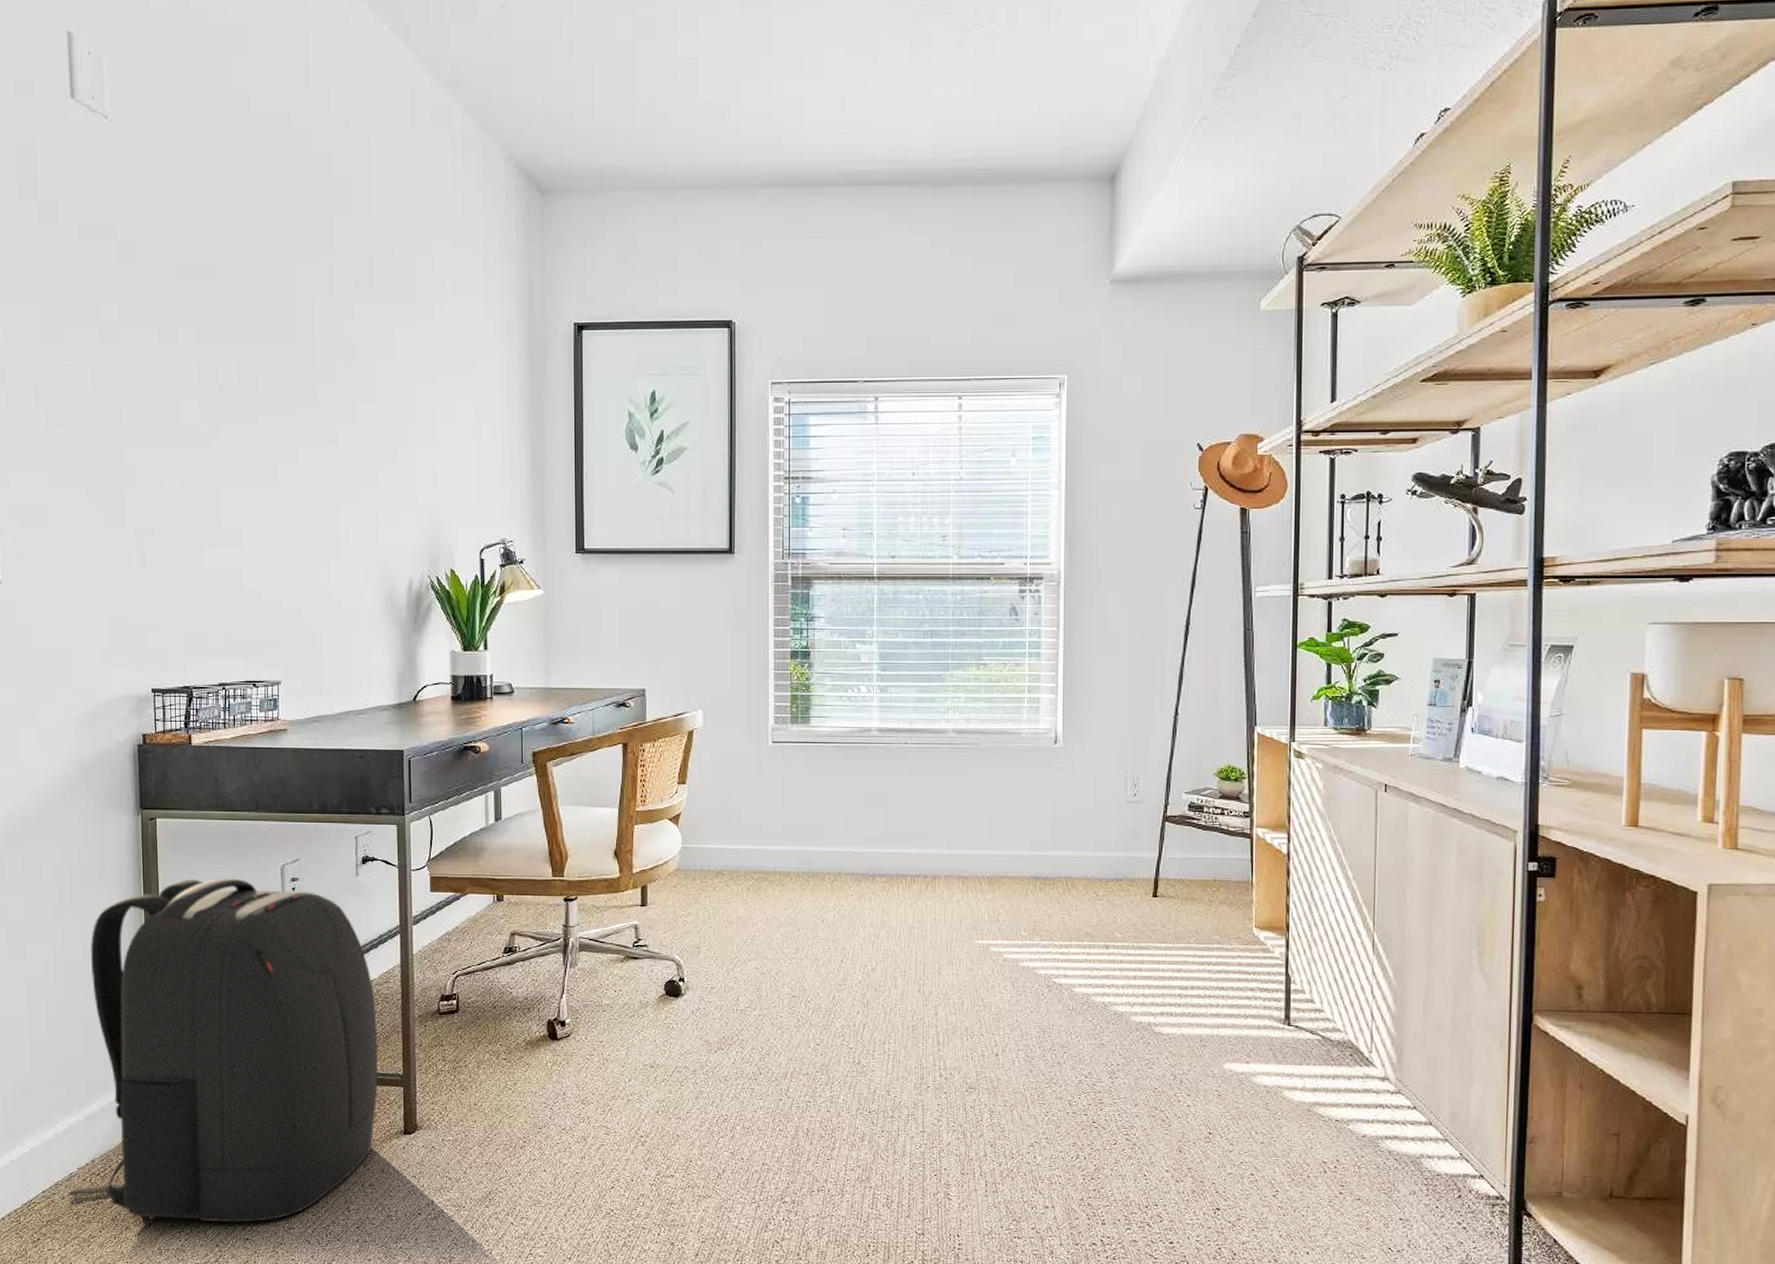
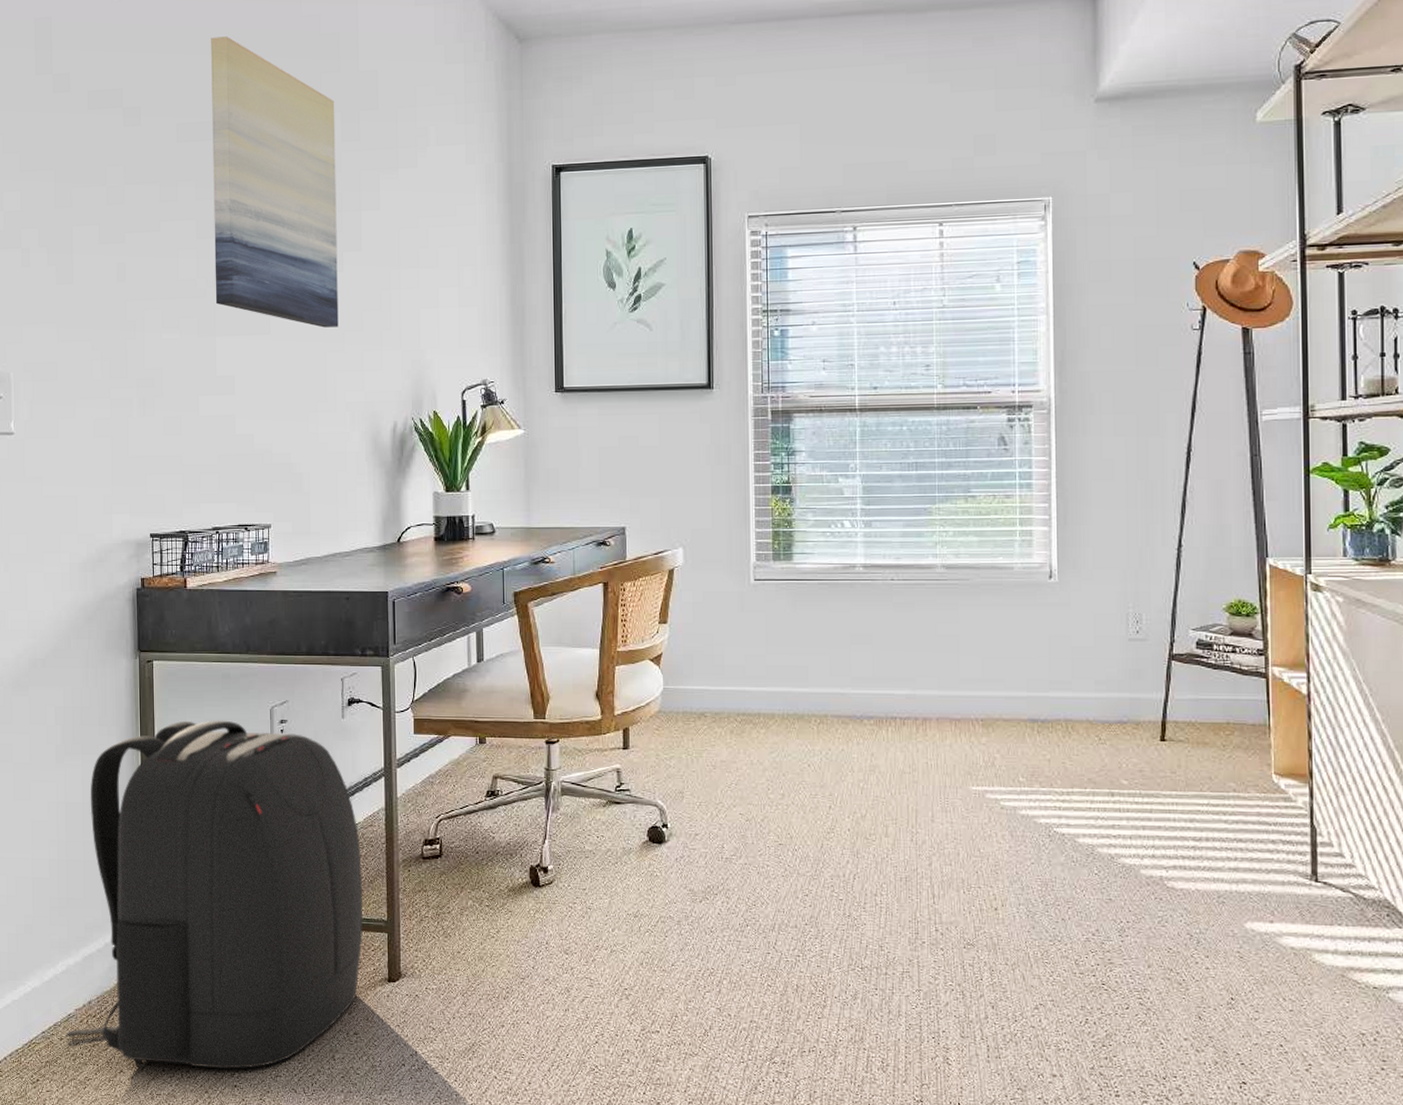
wall art: none [212,172,351,481] -> present [211,36,339,328]

